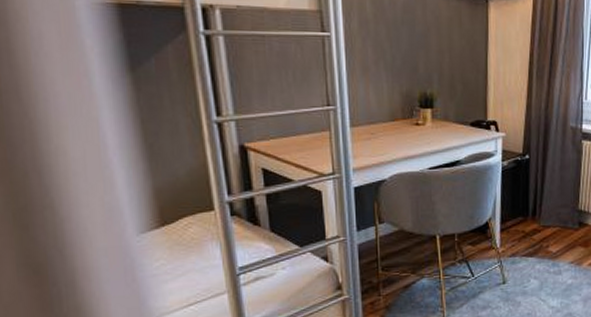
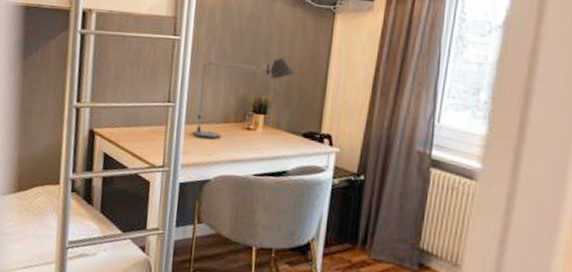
desk lamp: none [358,49,456,139] -> present [193,56,294,140]

